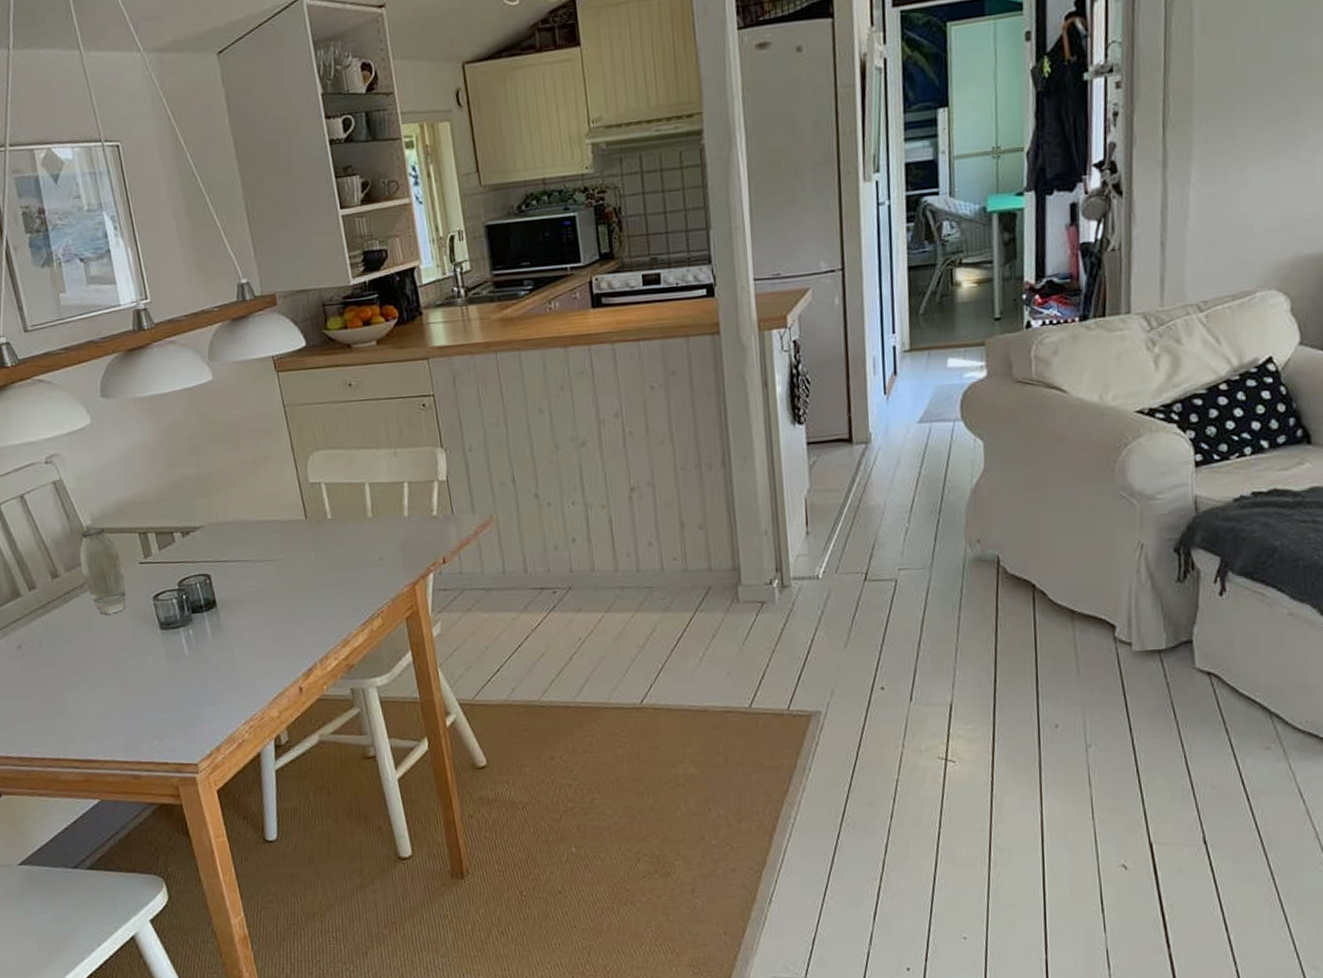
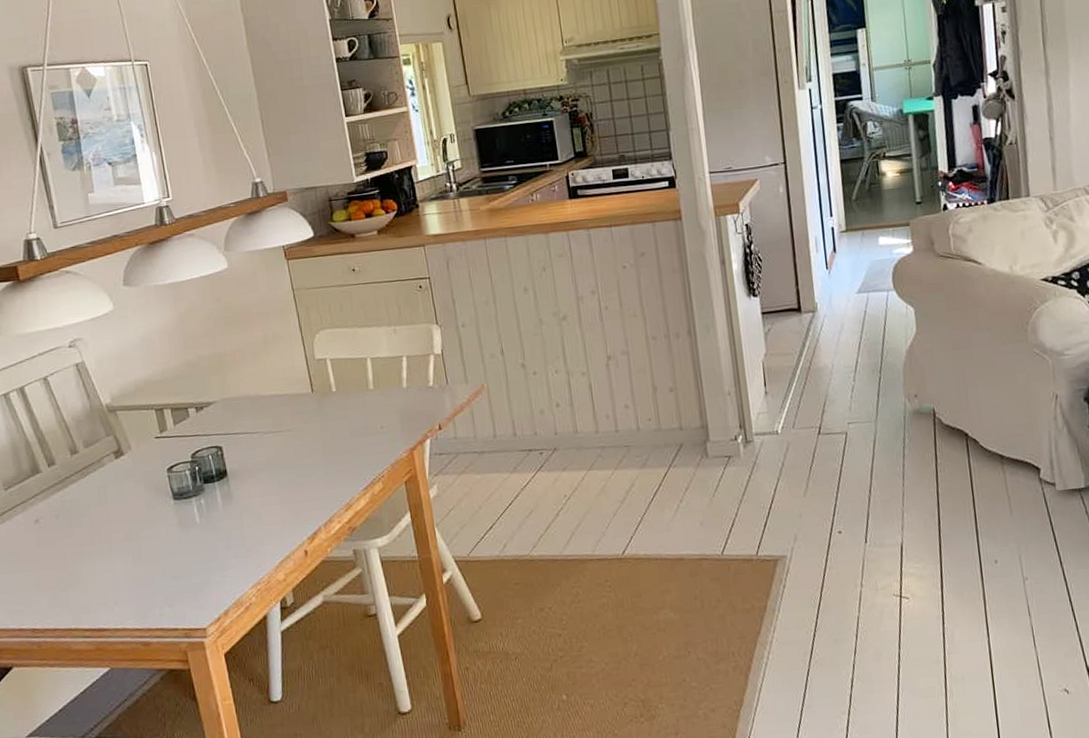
vase: present [79,527,127,615] -> none [98,405,142,488]

